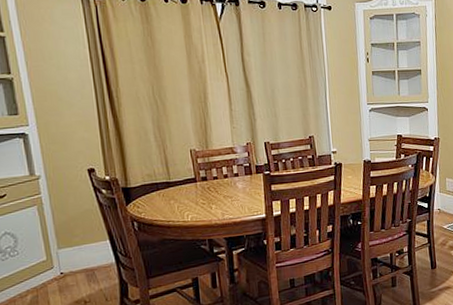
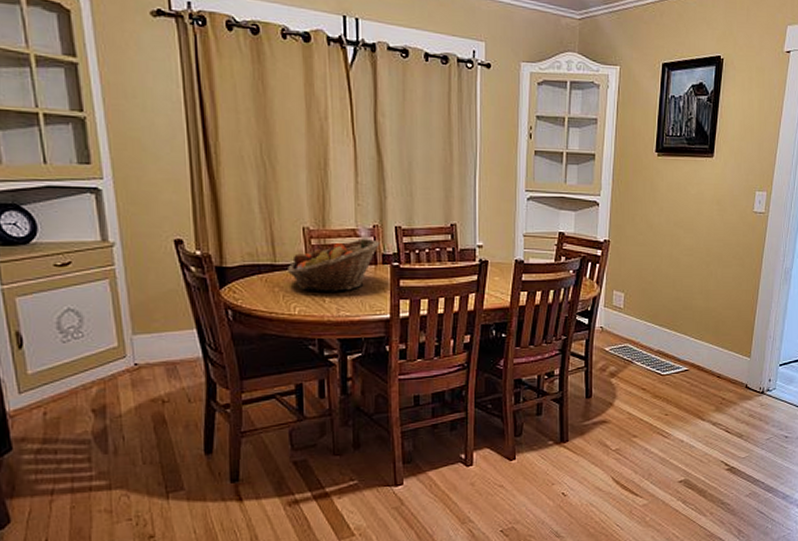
fruit basket: none [180,154,253,201] -> present [288,239,380,293]

